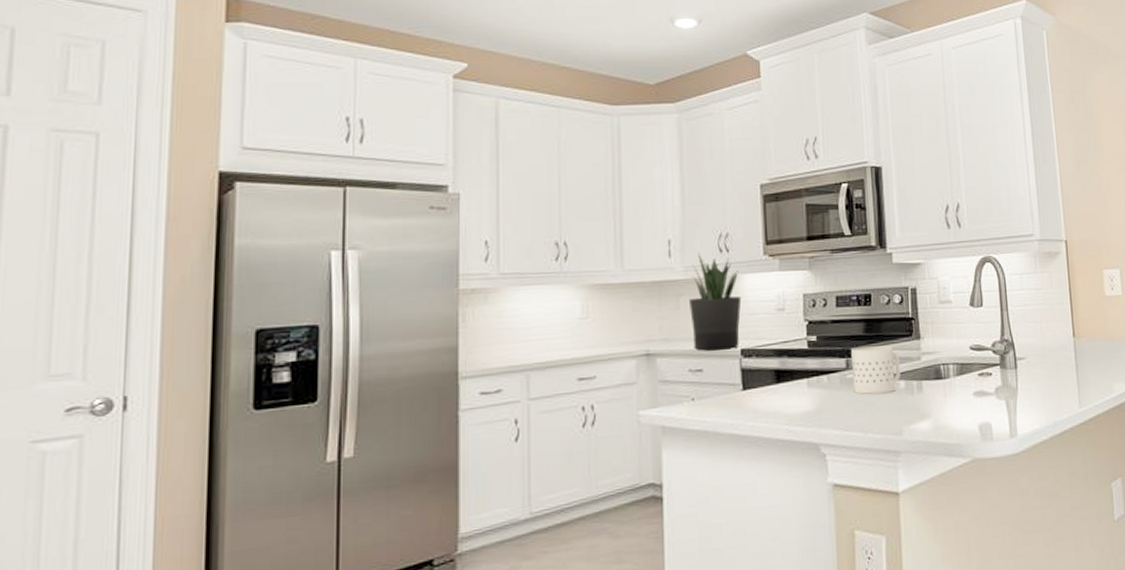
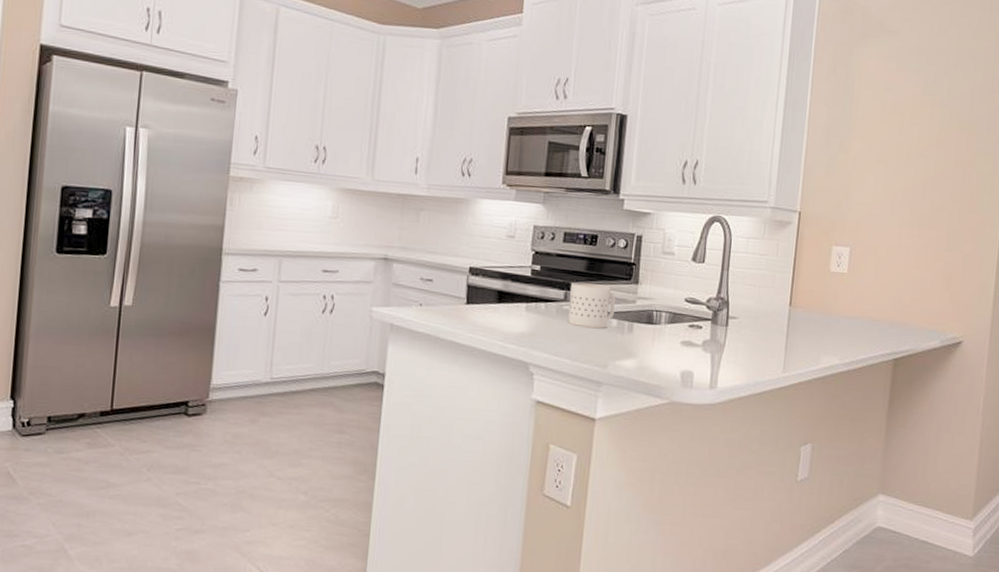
planter: present [689,252,742,352] -> none [427,173,477,267]

